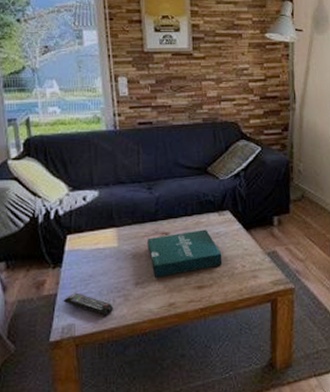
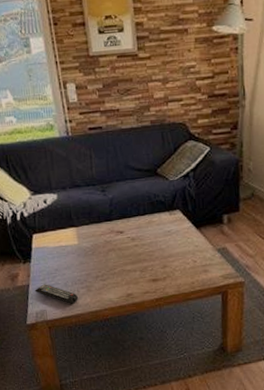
pizza box: present [147,229,223,278] -> none [104,228,175,272]

